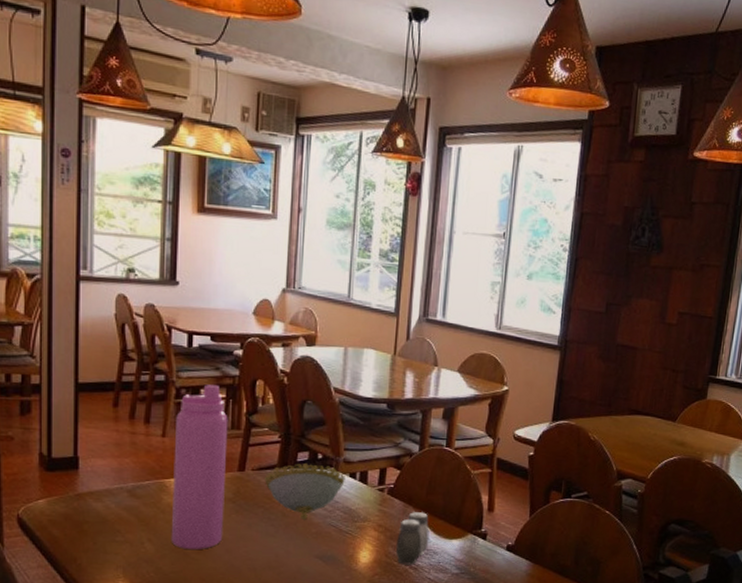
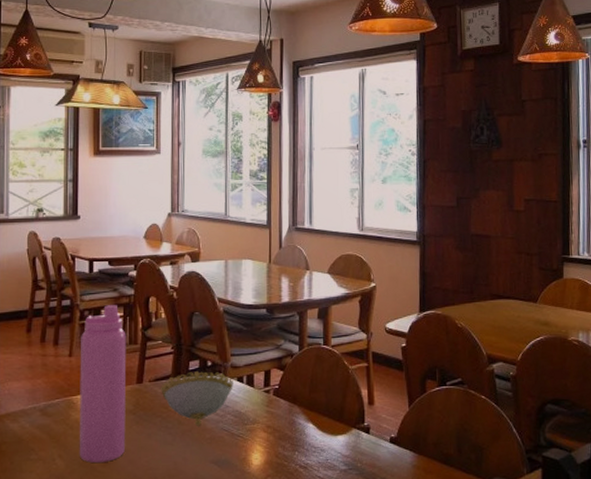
salt and pepper shaker: present [395,511,430,565] -> none [284,409,316,464]

